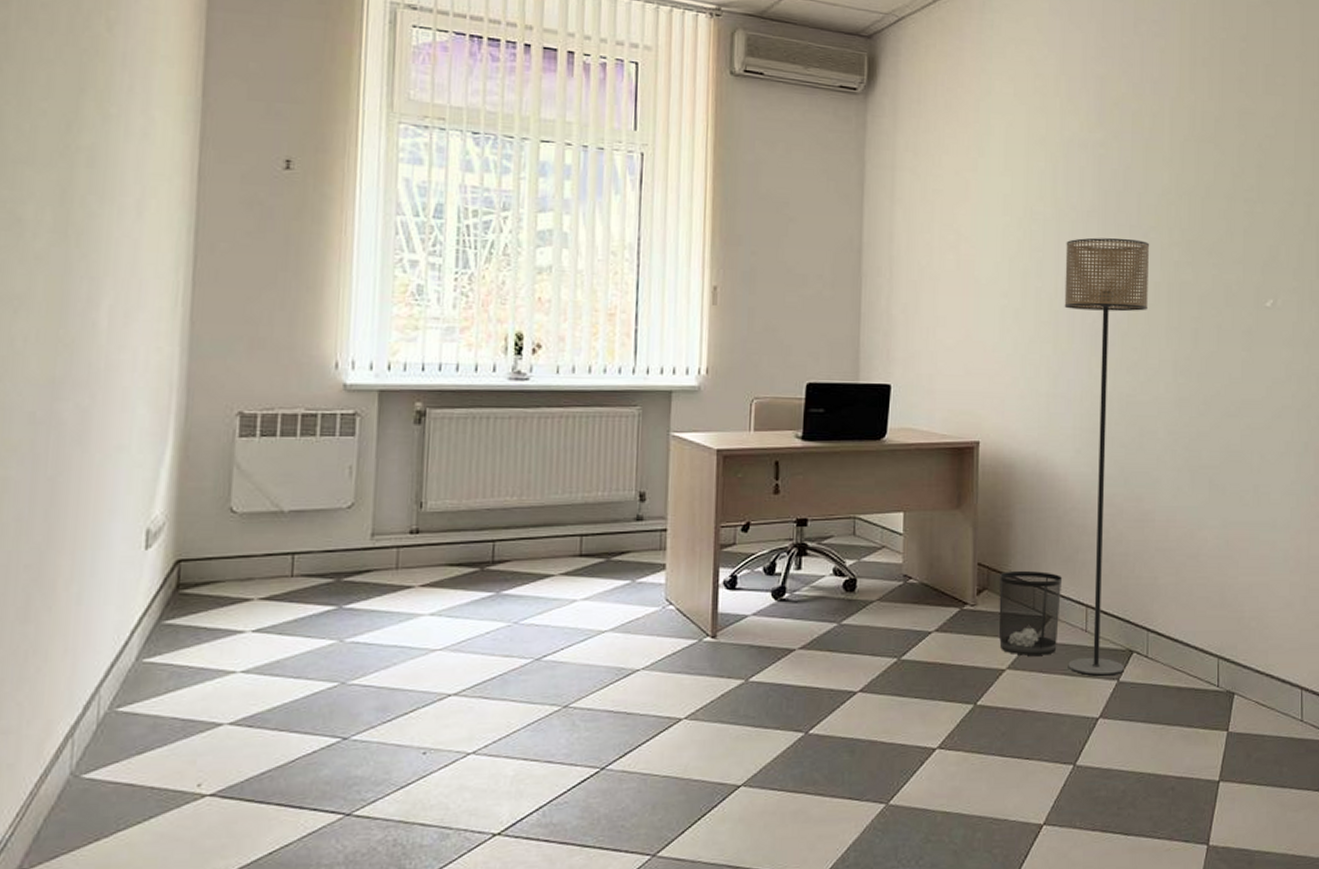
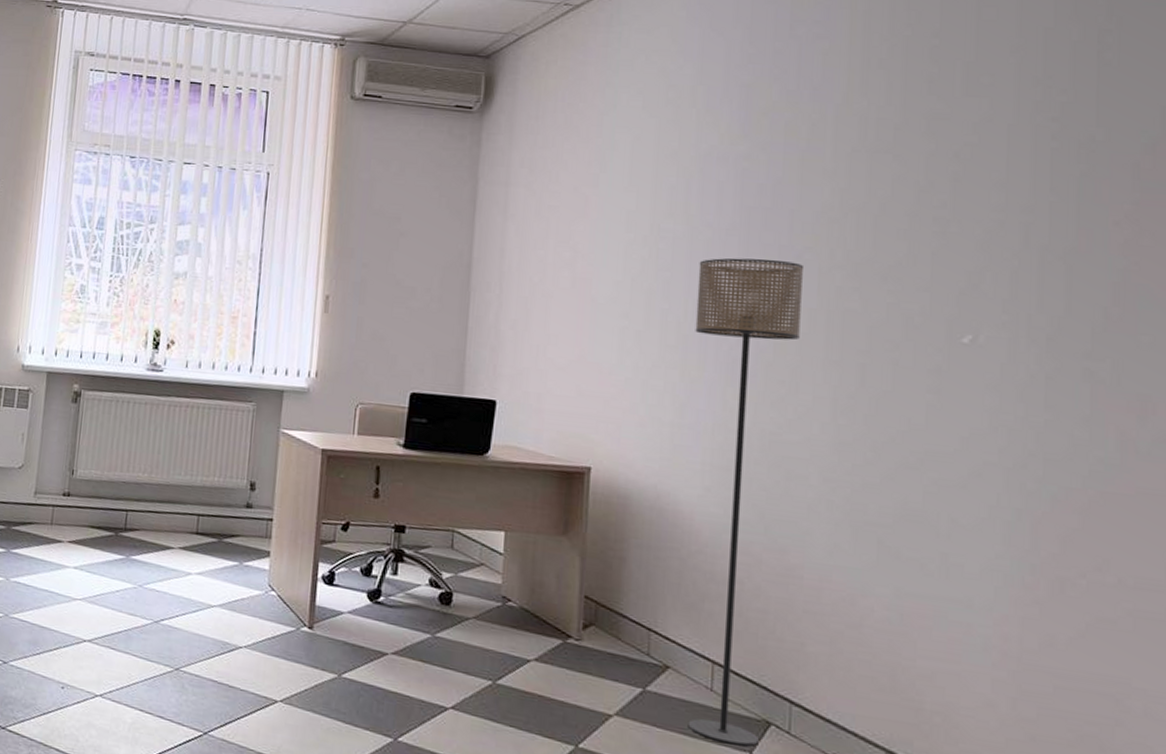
waste bin: present [999,570,1063,656] -> none [606,609,685,709]

